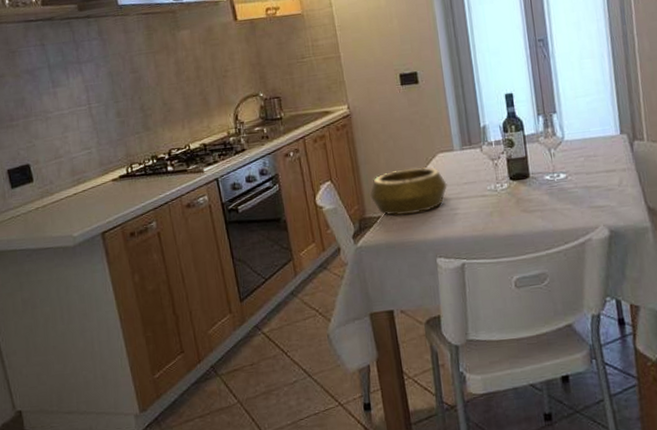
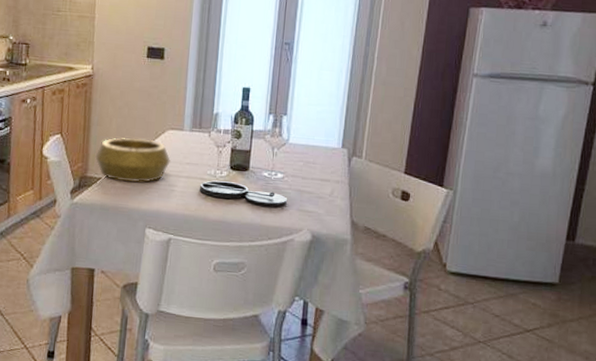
plate: none [482,192,577,212] -> present [200,180,288,206]

